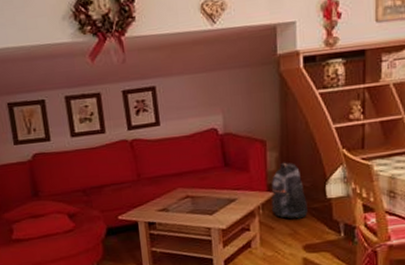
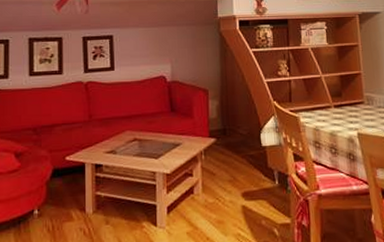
backpack: present [271,162,308,219] -> none [213,110,246,166]

